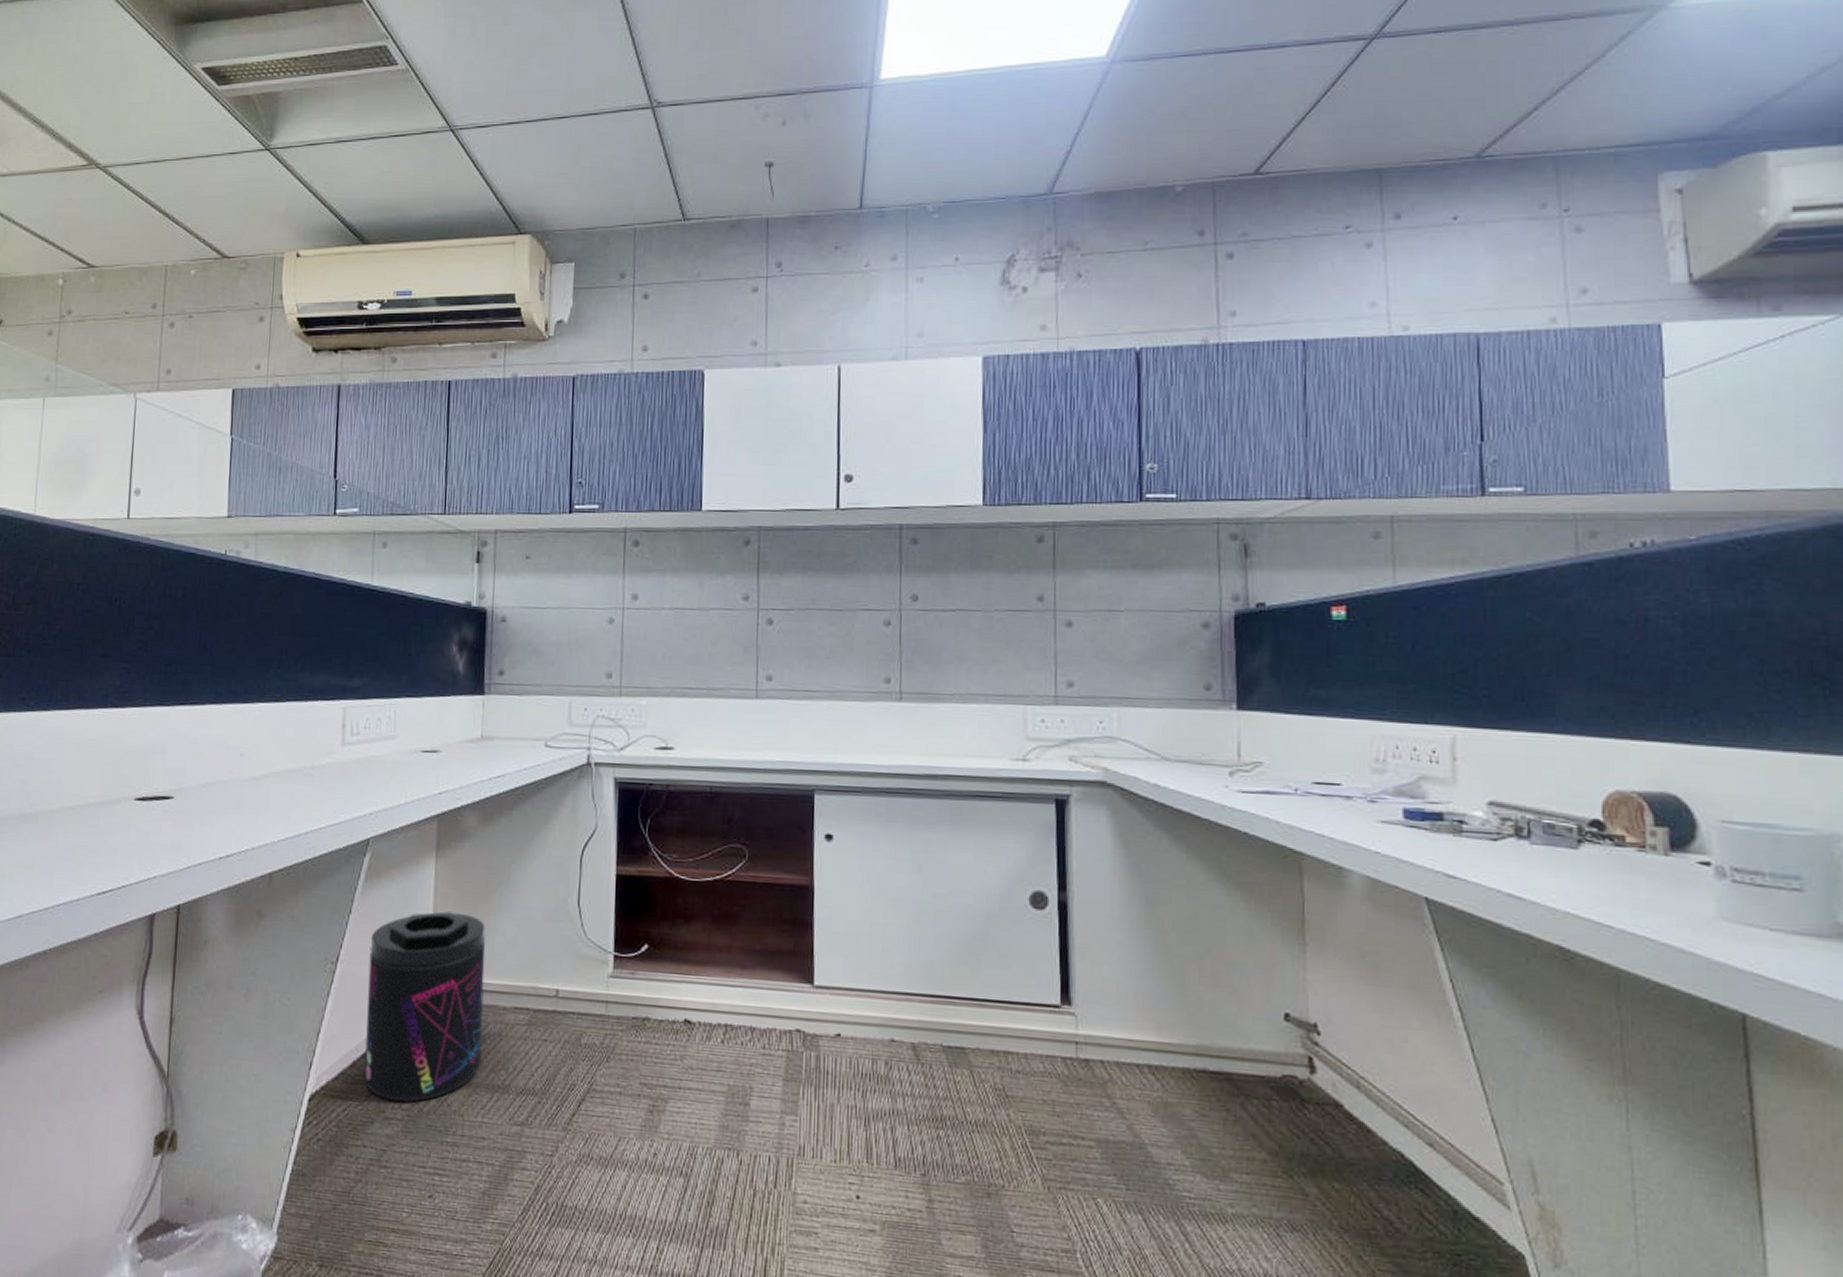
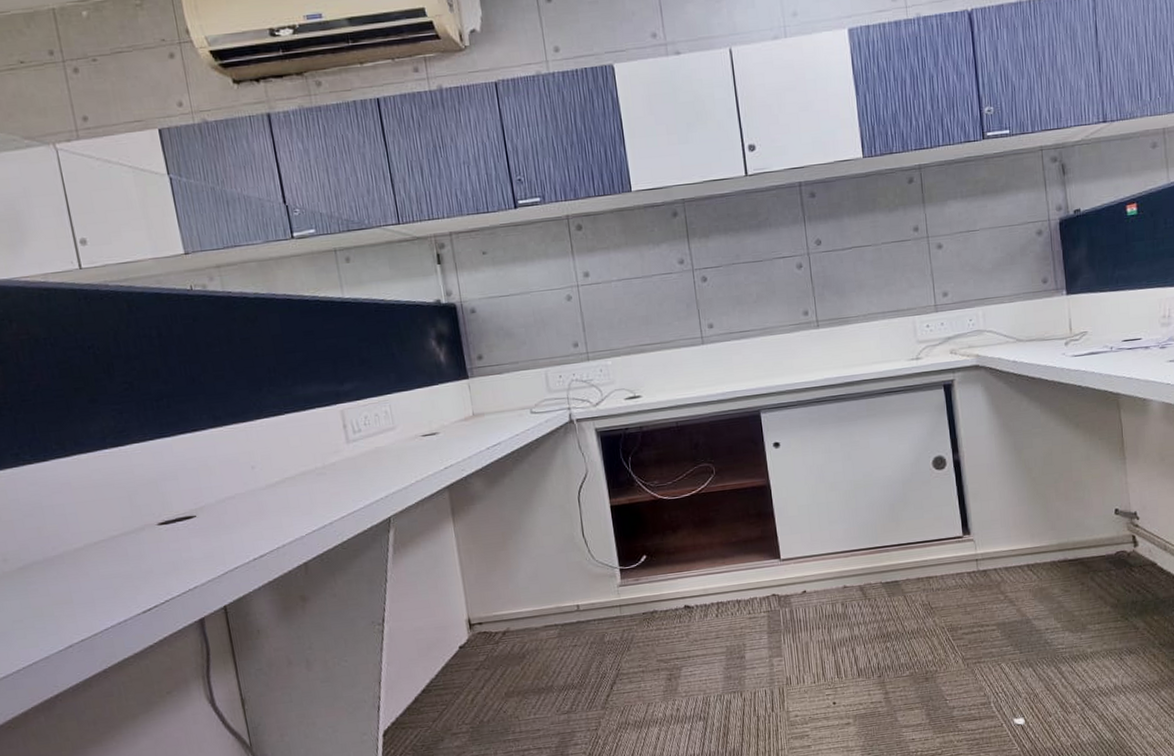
supplement container: present [364,911,486,1102] -> none [409,562,525,720]

